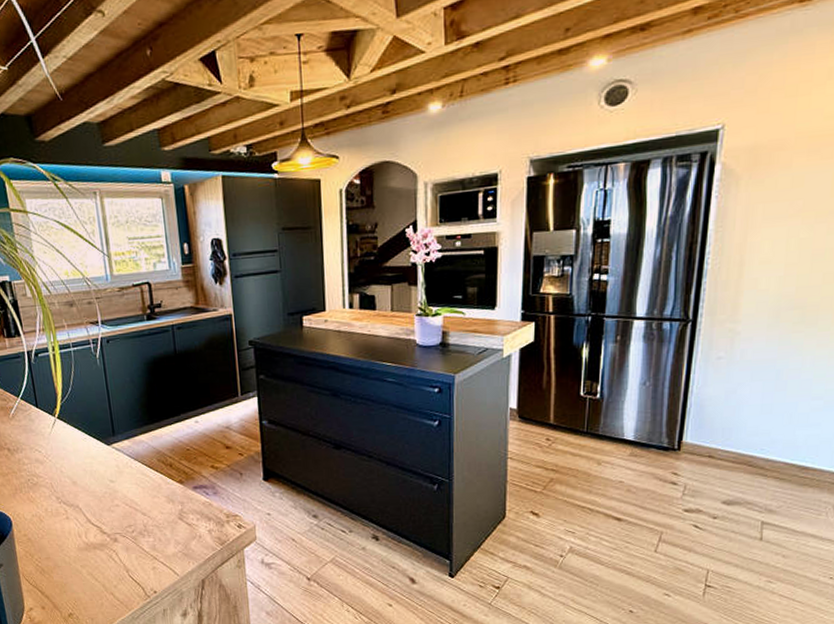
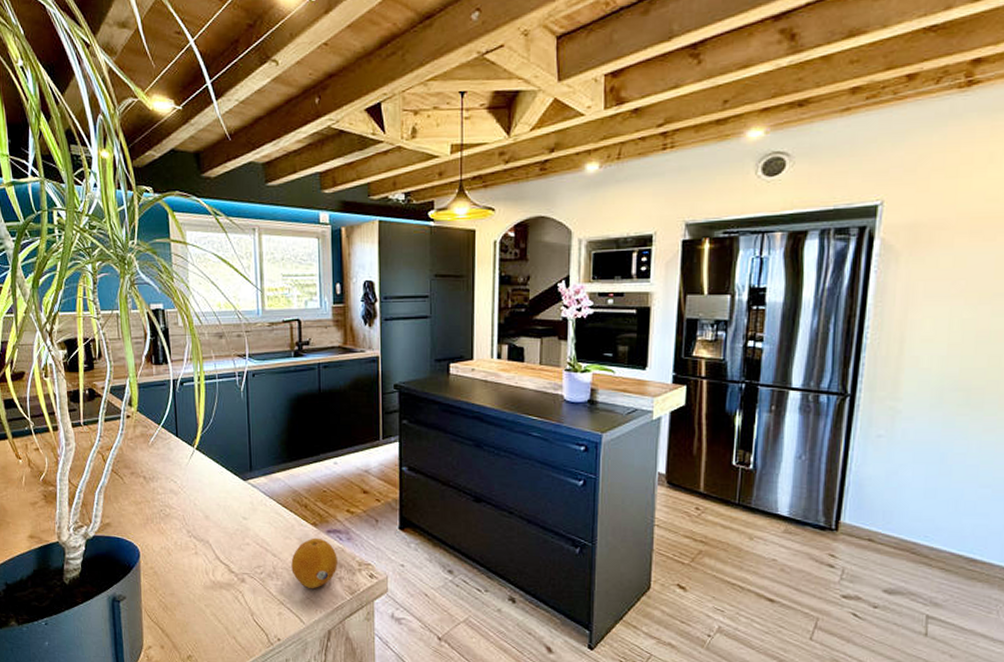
fruit: none [161,494,206,542] -> present [291,537,338,588]

